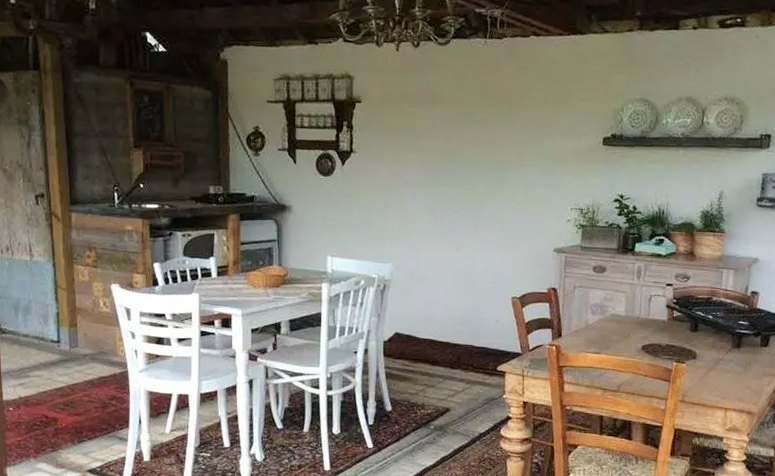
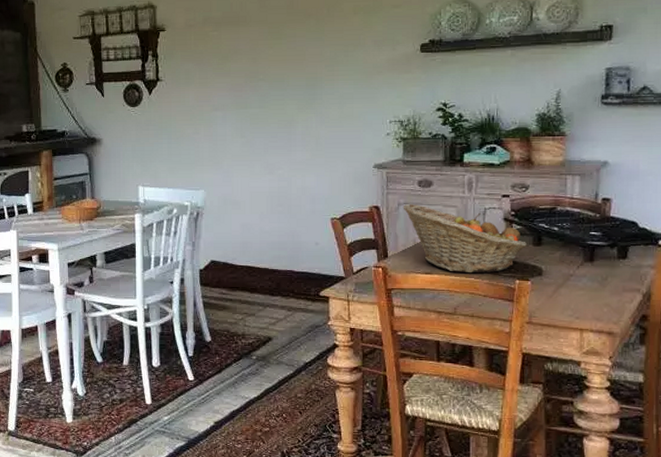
fruit basket: none [578,287,685,355] -> present [402,203,526,274]

